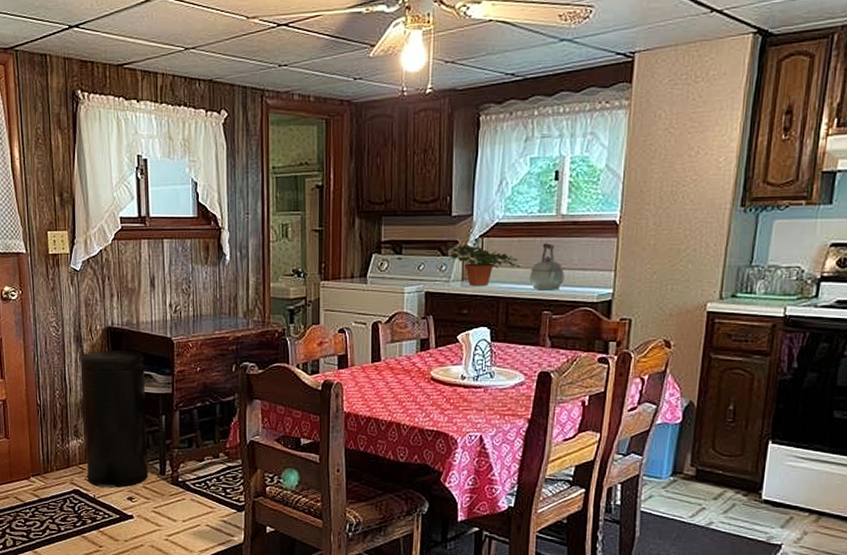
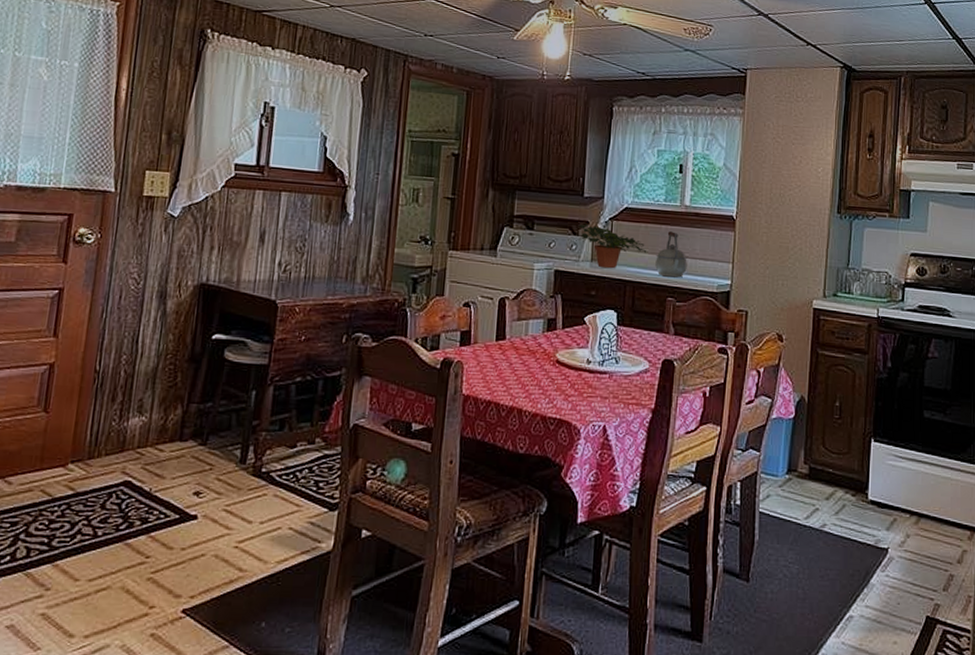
pedal bin: present [80,350,148,488] -> none [145,309,240,480]

